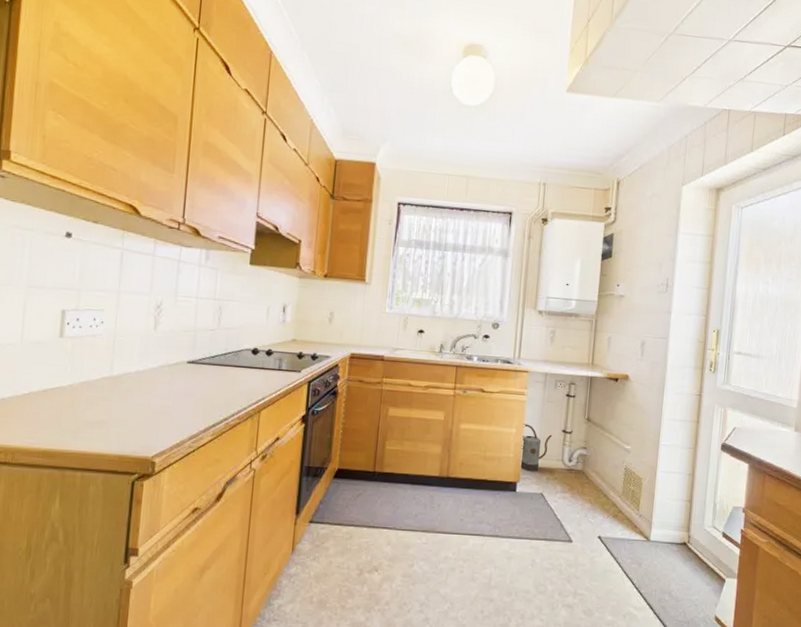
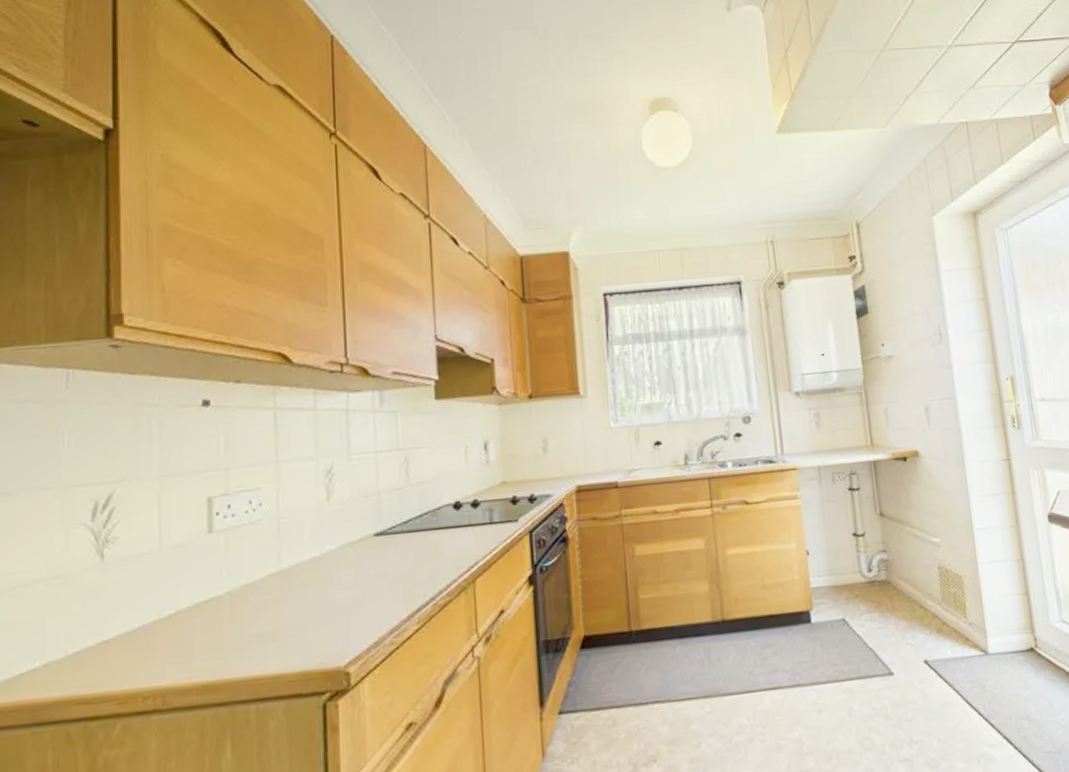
watering can: present [520,424,552,472] -> none [803,534,841,594]

